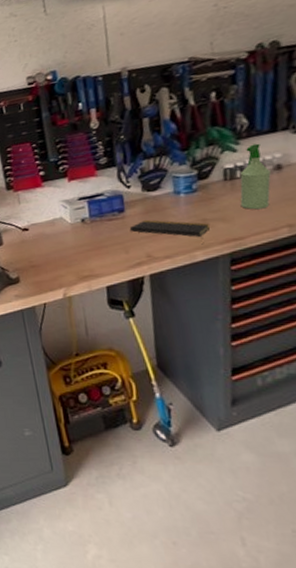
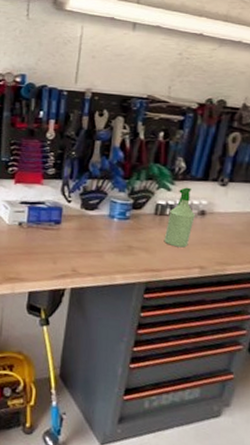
notepad: present [129,219,210,245] -> none [61,235,134,270]

